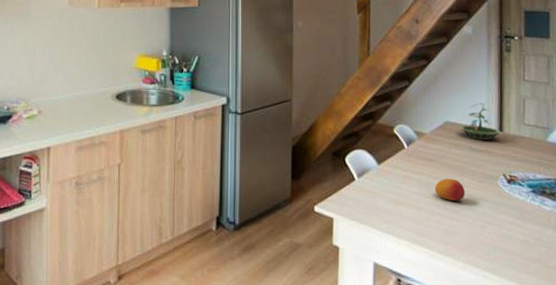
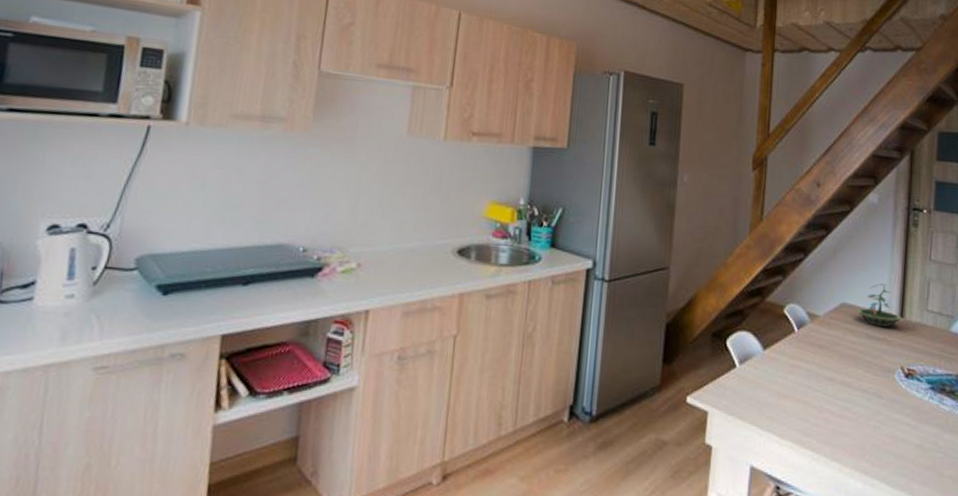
fruit: present [434,178,466,202] -> none [824,369,859,397]

